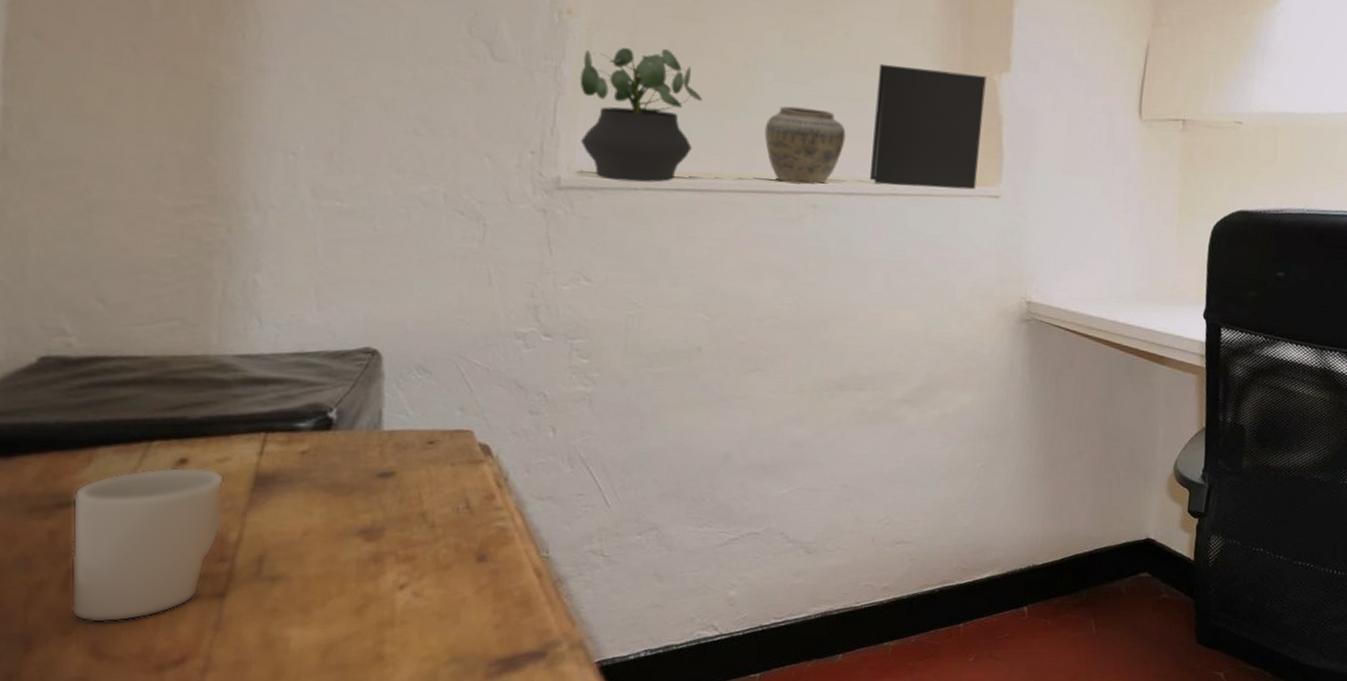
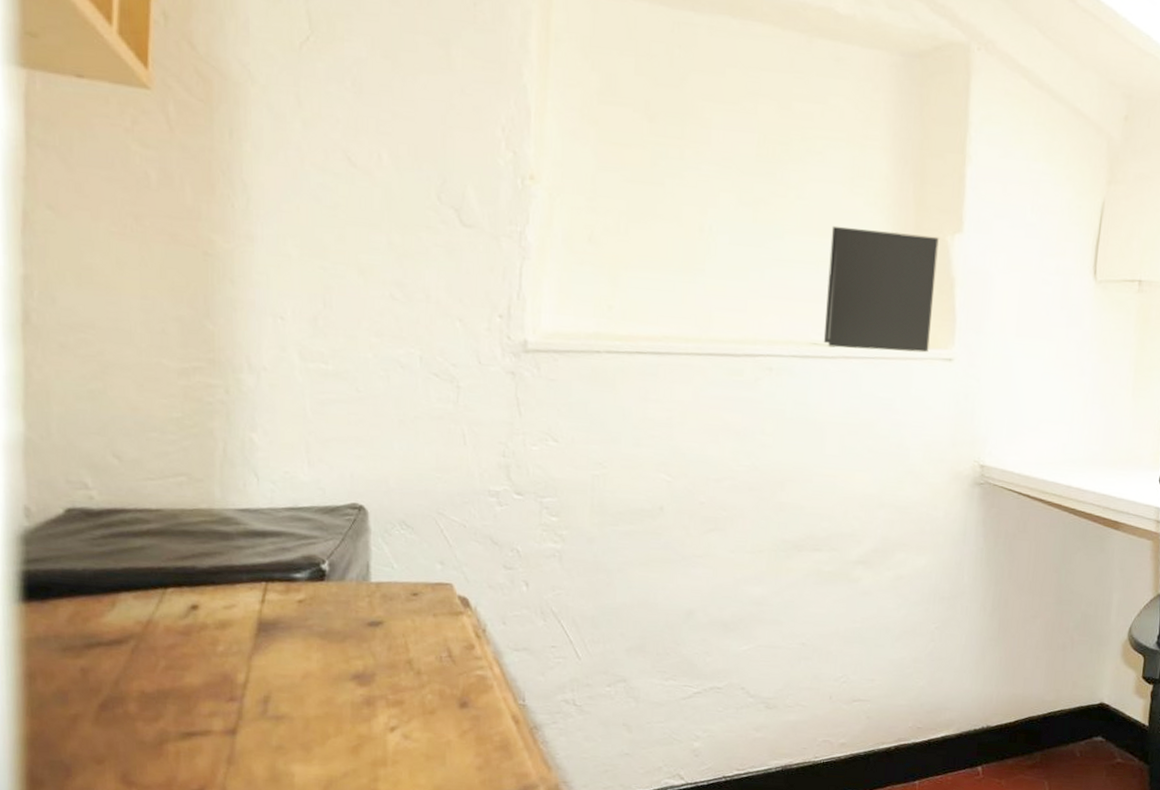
mug: present [71,467,225,623] -> none [100,612,232,754]
potted plant: present [579,47,703,183] -> none [543,211,661,346]
vase: present [764,106,846,185] -> none [720,269,800,348]

